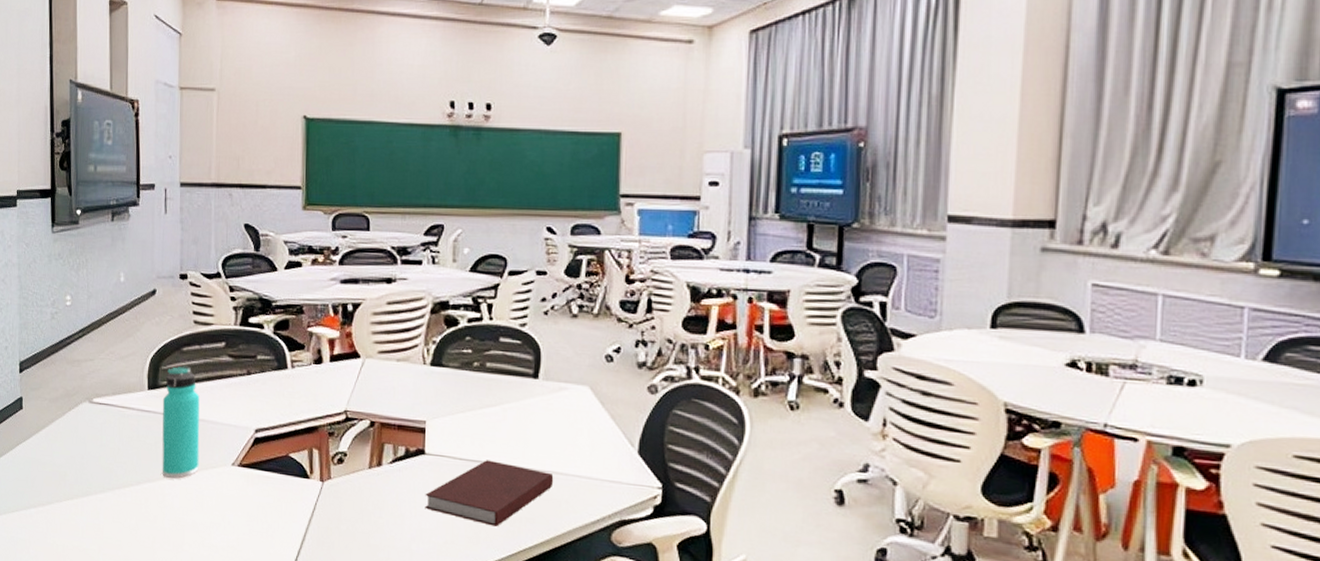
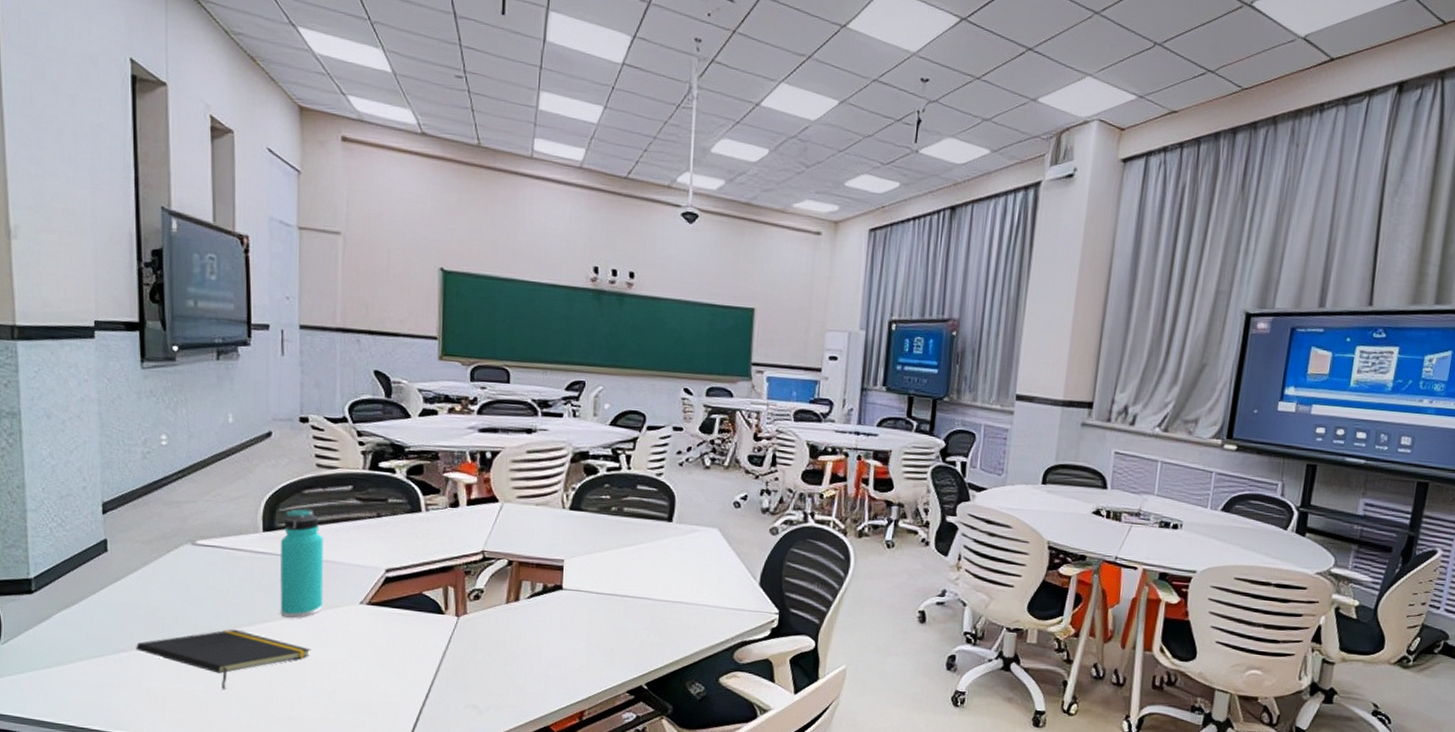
notepad: none [43,488,189,549] -> present [136,629,311,689]
notebook: present [425,460,554,527] -> none [561,593,684,651]

